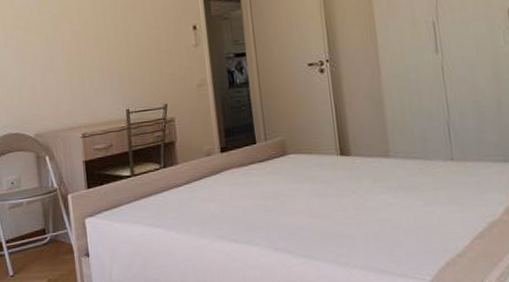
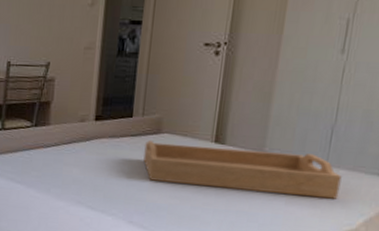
serving tray: none [274,151,473,203] -> present [143,140,342,199]

